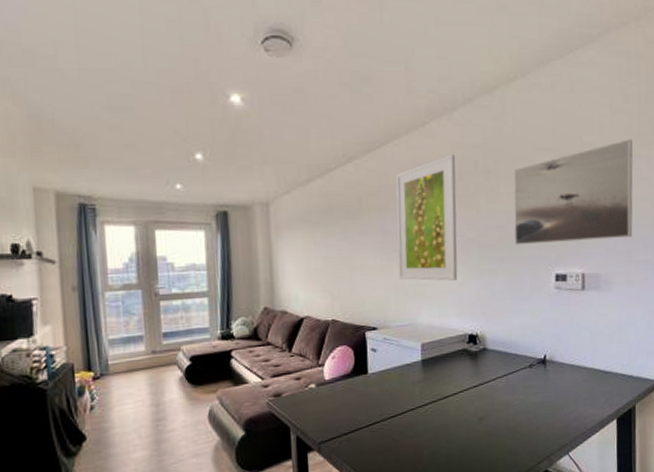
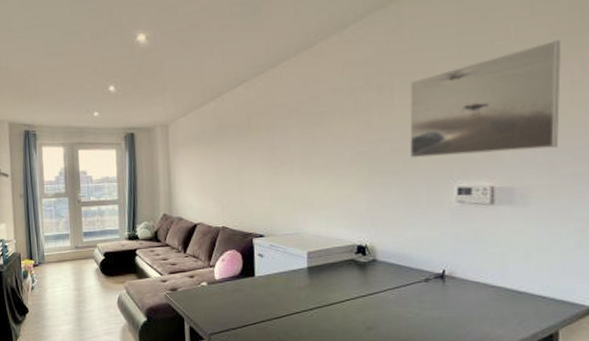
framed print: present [395,155,458,281] -> none [283,72,346,193]

